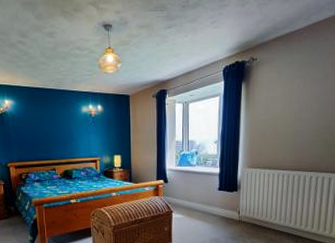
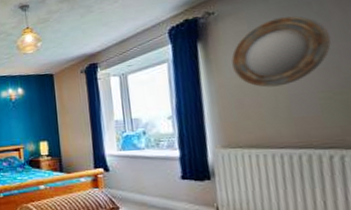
home mirror: none [263,71,326,124] -> present [231,16,331,88]

